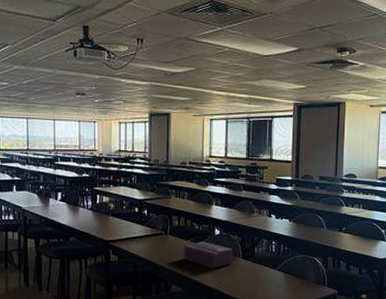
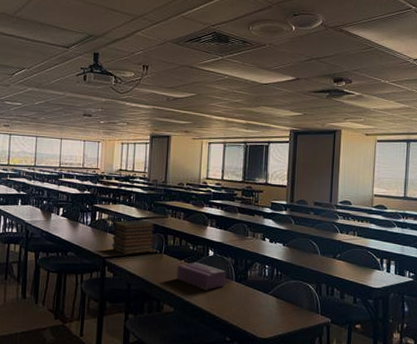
book stack: none [115,202,159,238] -> present [112,220,155,255]

